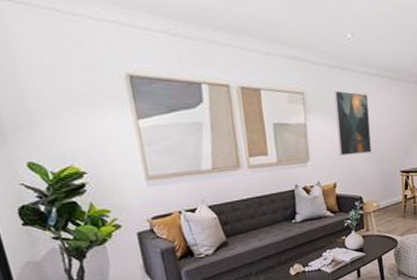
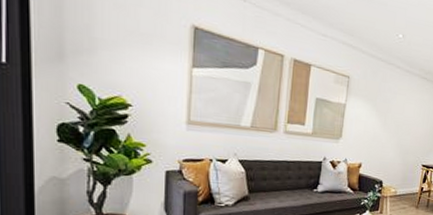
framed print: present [334,90,371,156] -> none [370,80,407,143]

